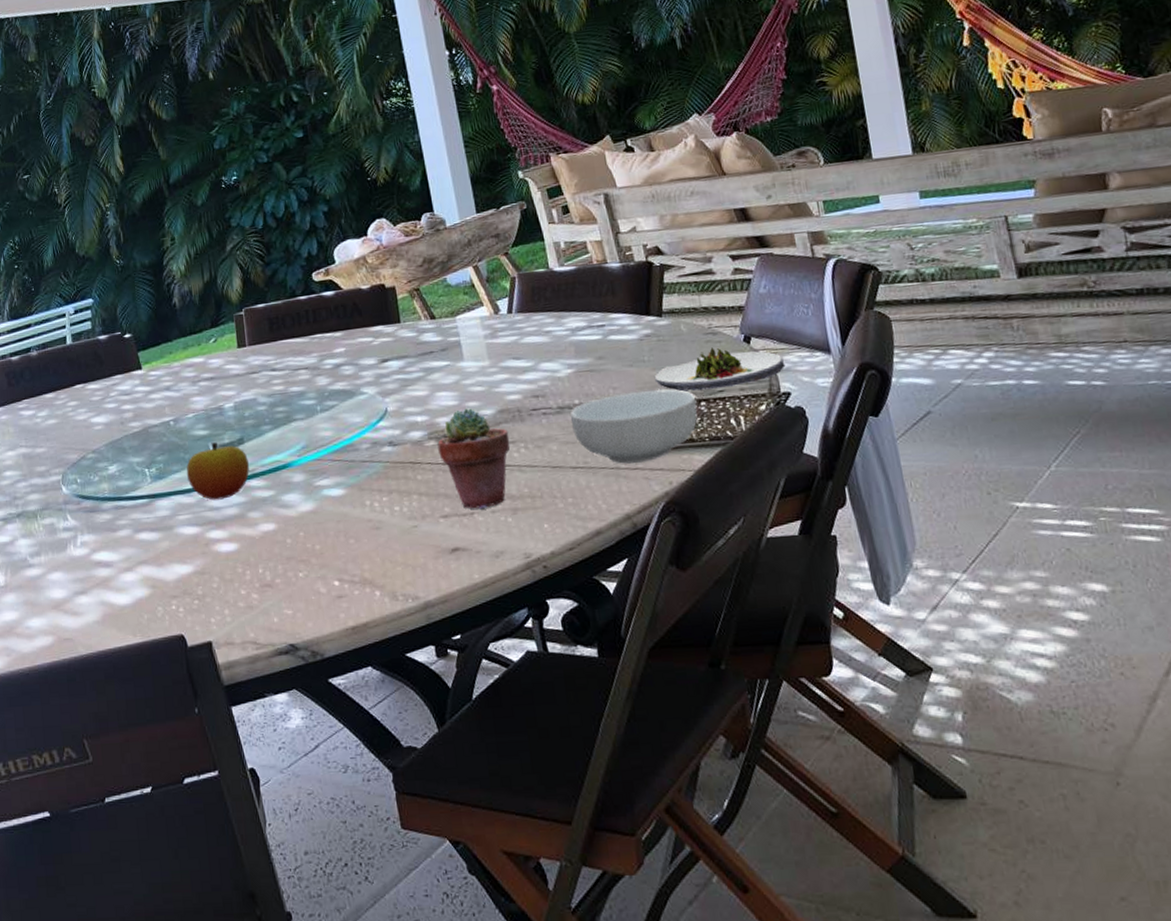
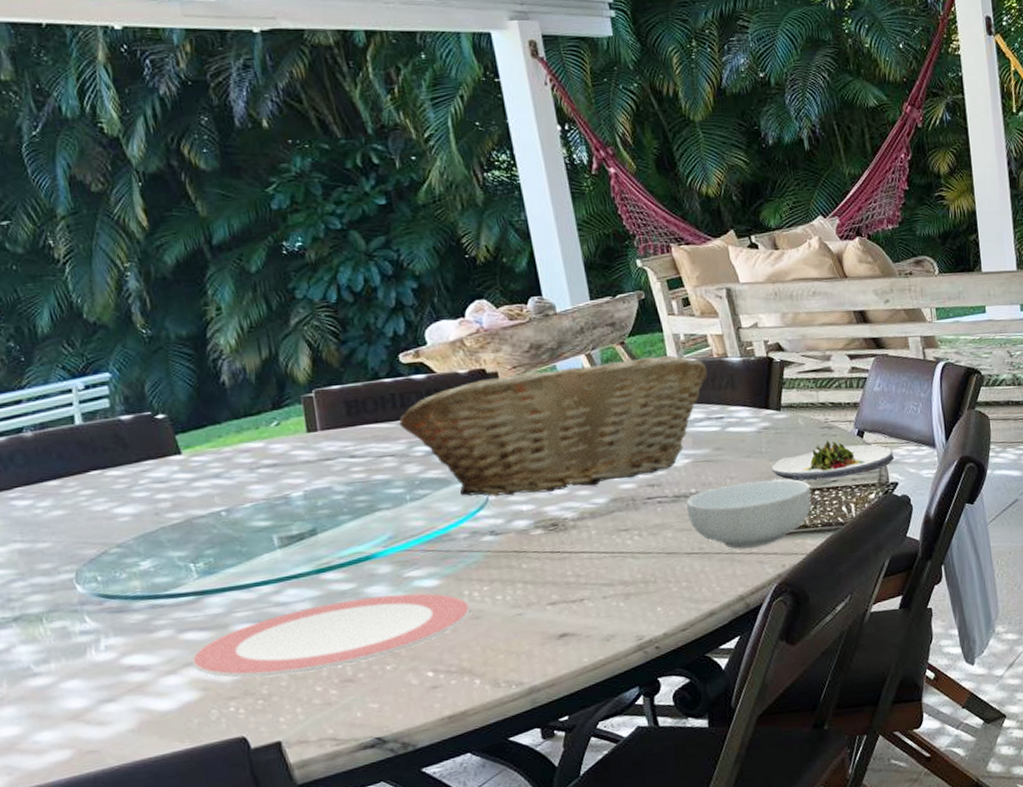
plate: none [145,502,372,578] -> present [192,593,471,678]
apple: present [186,442,250,501] -> none [244,534,324,596]
fruit basket: none [312,264,588,408] -> present [399,355,708,497]
potted succulent: present [437,408,511,510] -> none [545,497,624,596]

